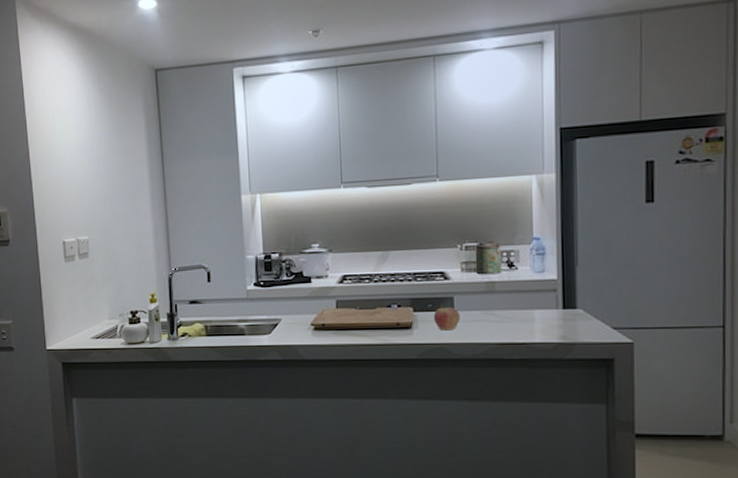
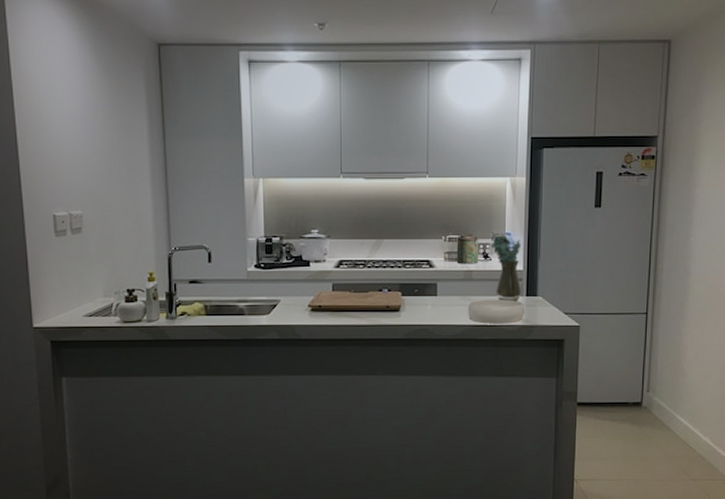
fruit: present [433,304,461,331] -> none [418,290,442,313]
bowl: none [491,313,561,342] -> present [467,299,524,324]
vase: none [515,237,556,316] -> present [490,231,522,302]

